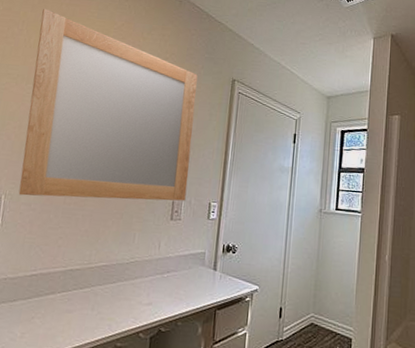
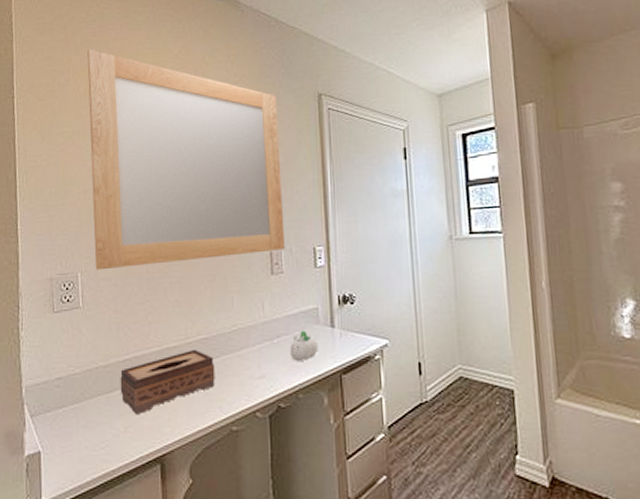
tissue box: none [23,273,111,324] -> present [120,349,215,415]
succulent planter: none [175,269,201,295] -> present [289,330,319,361]

